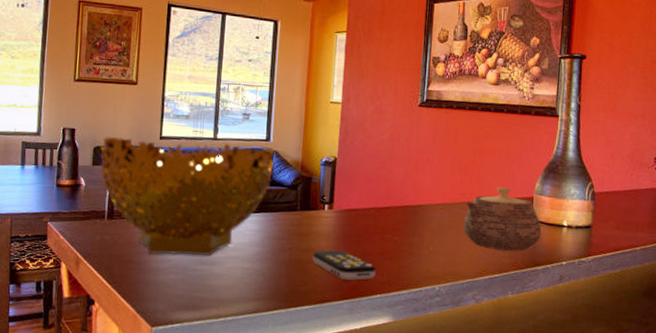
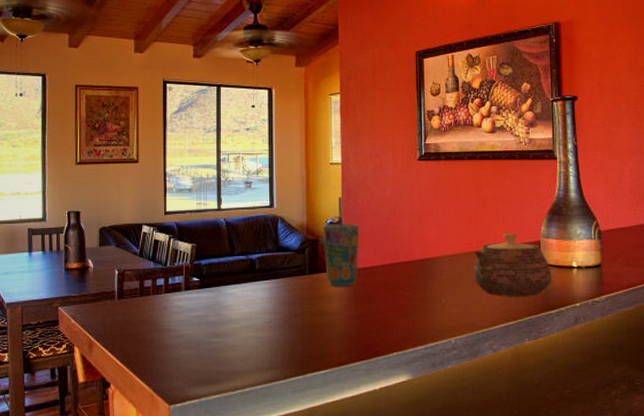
decorative bowl: present [100,136,274,256] -> none [106,213,280,331]
remote control: present [312,250,376,281] -> none [326,310,390,341]
cup: none [317,136,354,226] -> present [322,197,360,287]

